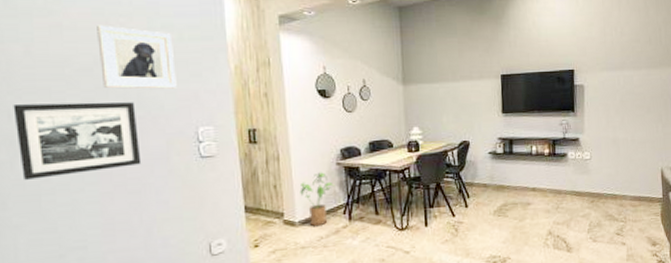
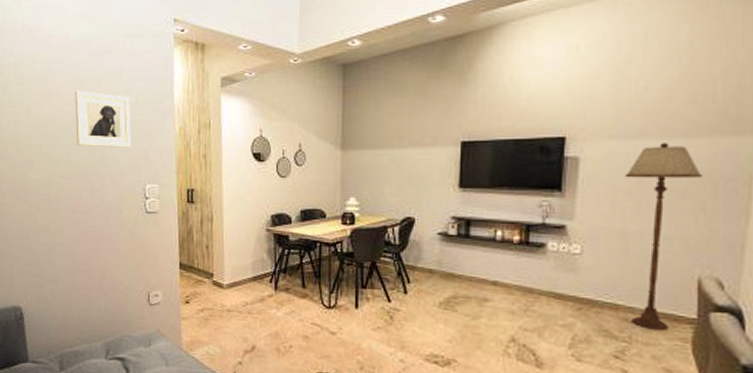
picture frame: present [13,102,142,180] -> none [16,158,101,220]
house plant: present [300,172,335,227] -> none [229,237,263,292]
floor lamp: none [613,73,659,210] -> present [625,143,704,330]

